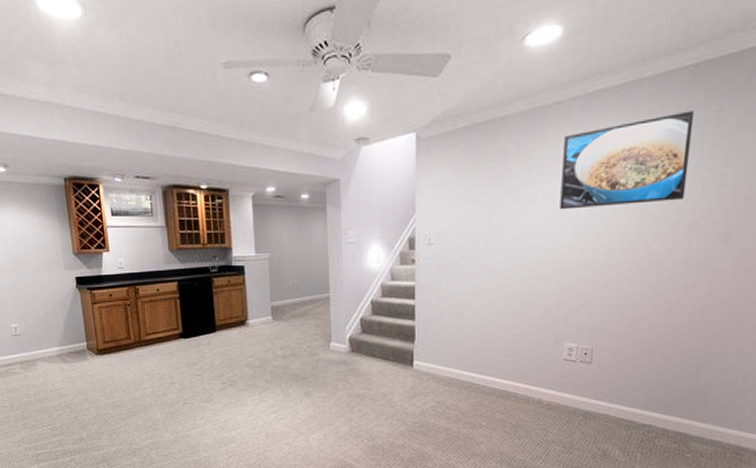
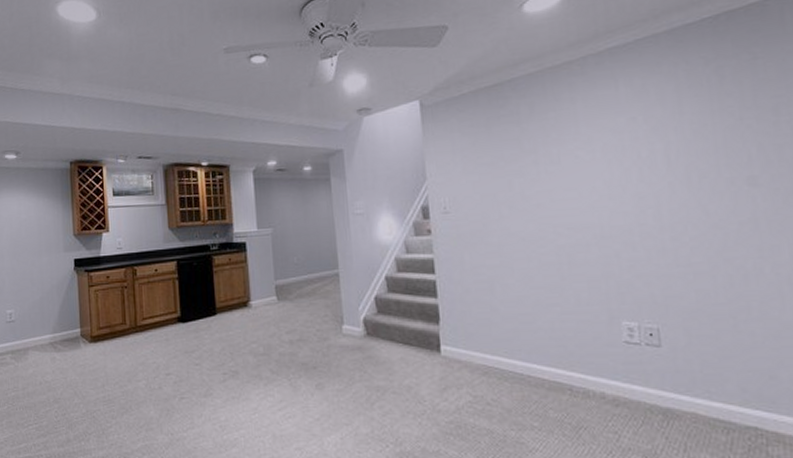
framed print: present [560,110,695,210] -> none [581,61,735,170]

